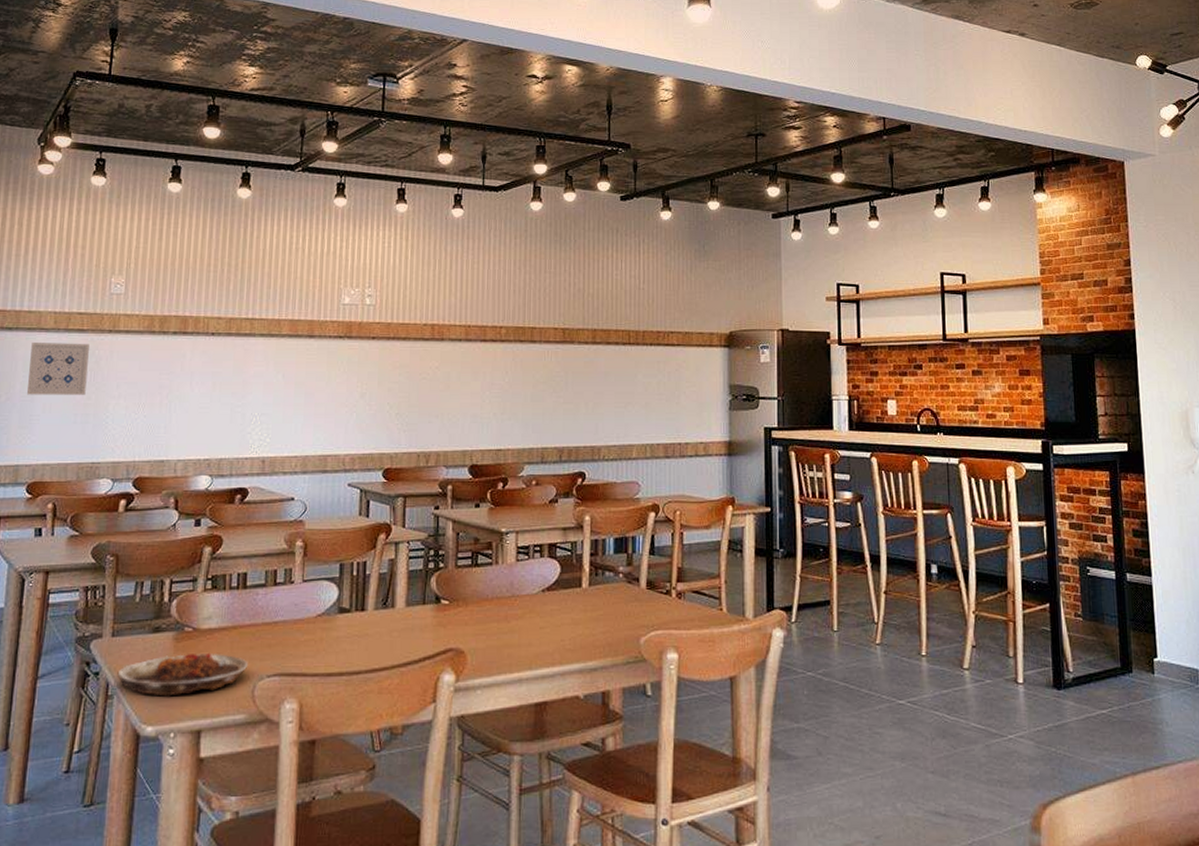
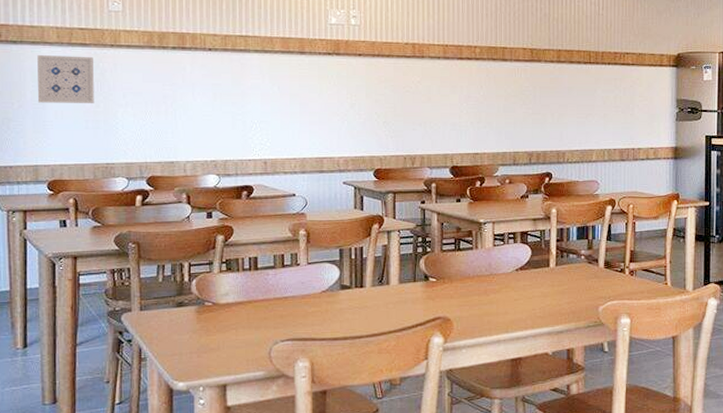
plate: present [117,652,249,697] -> none [148,322,264,358]

